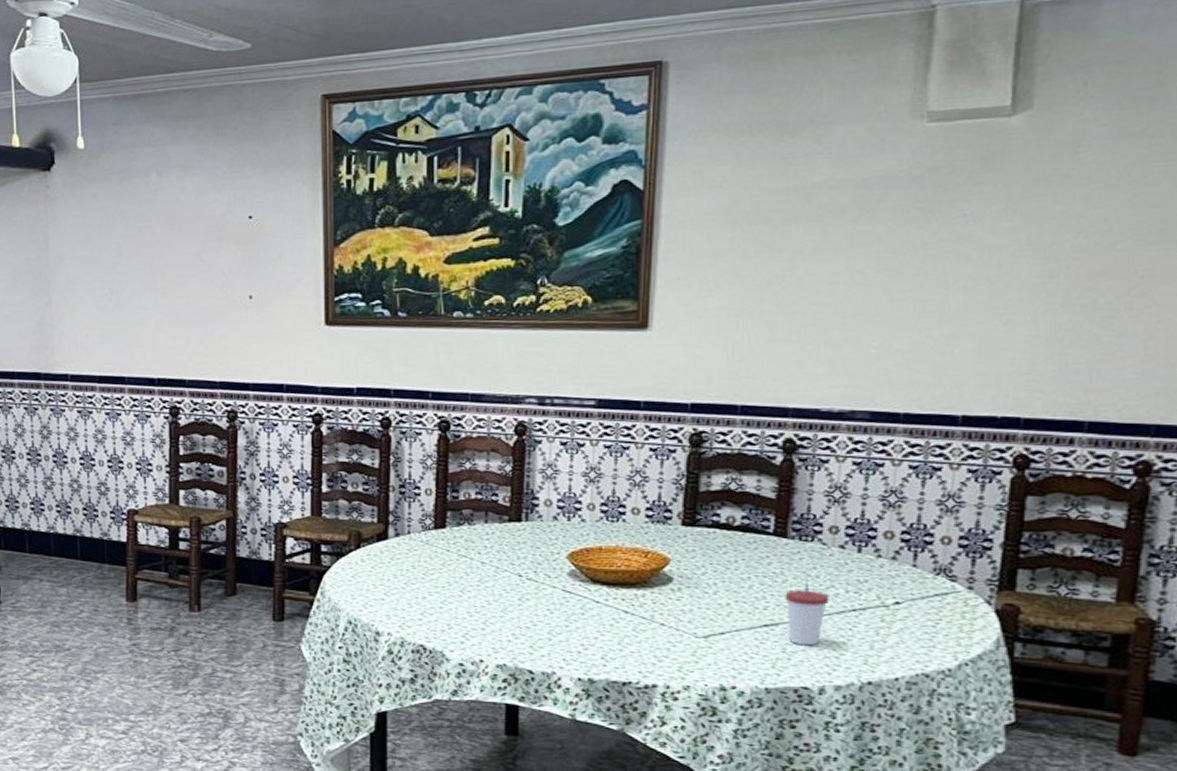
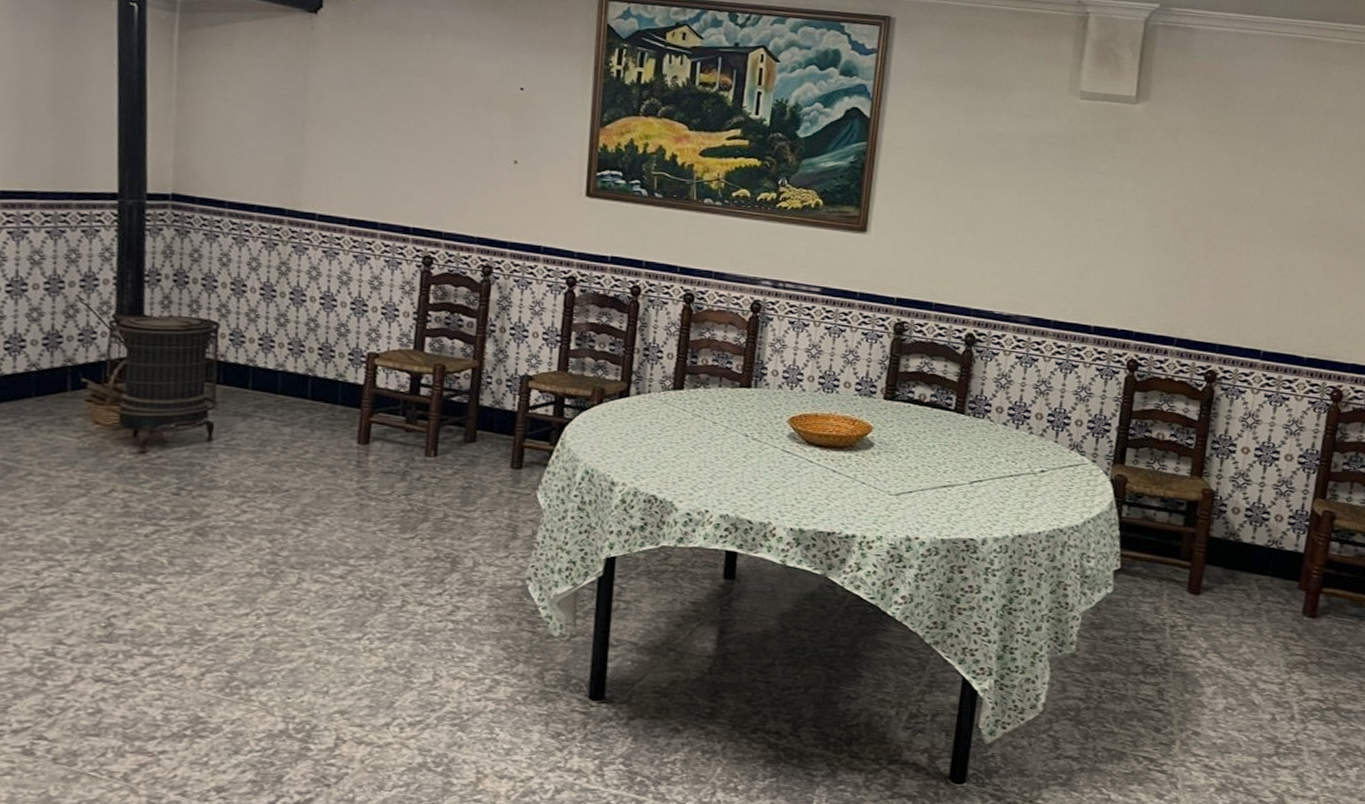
cup: present [785,583,829,646] -> none [960,452,993,504]

